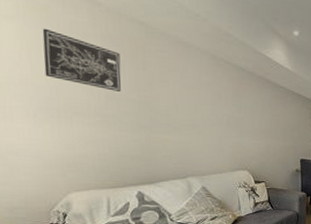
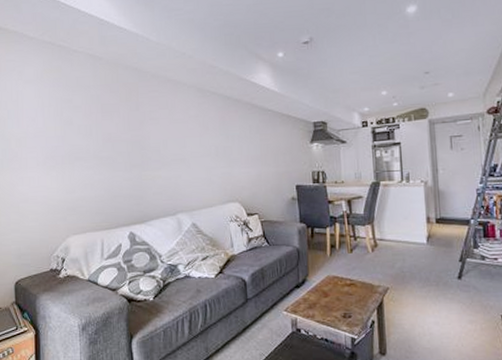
wall art: present [42,28,121,92] -> none [54,86,117,134]

